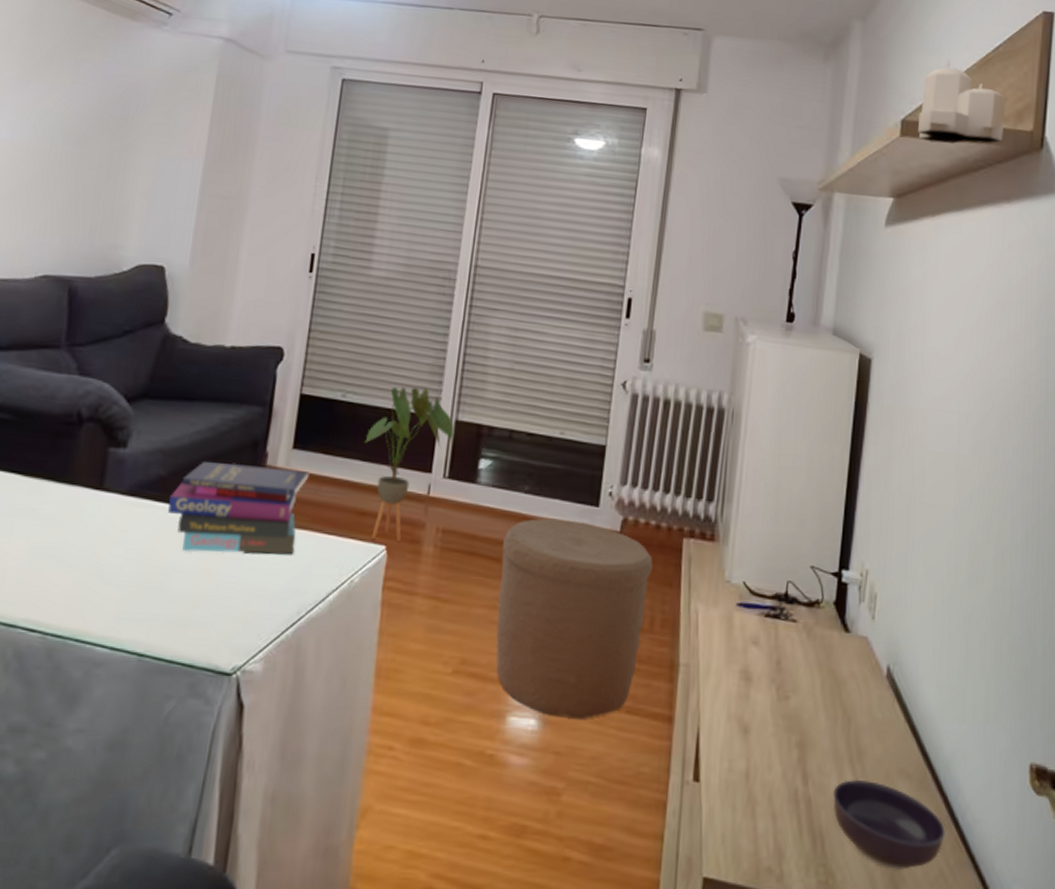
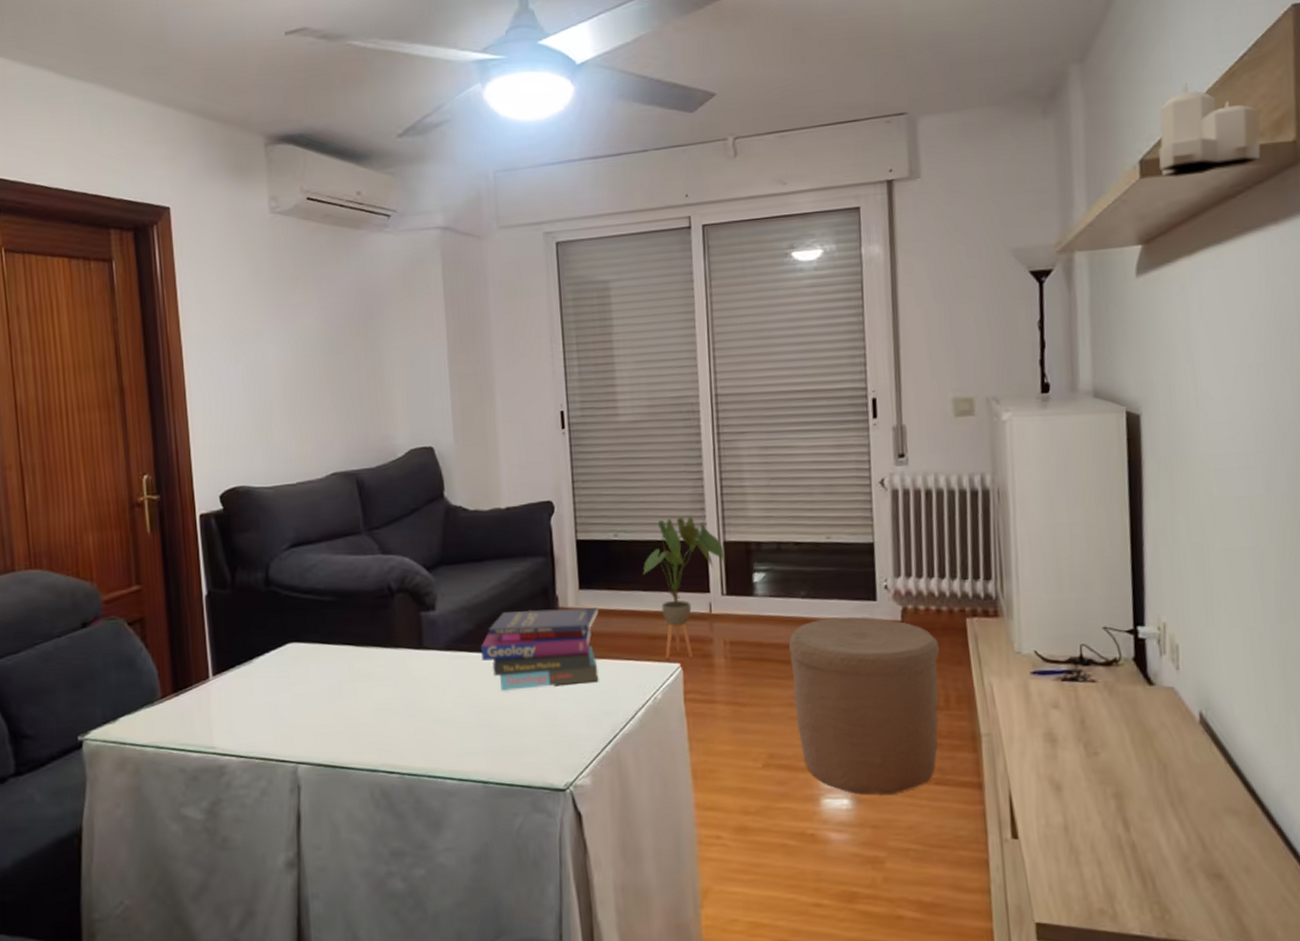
bowl: present [833,779,945,871] -> none [1158,821,1284,901]

